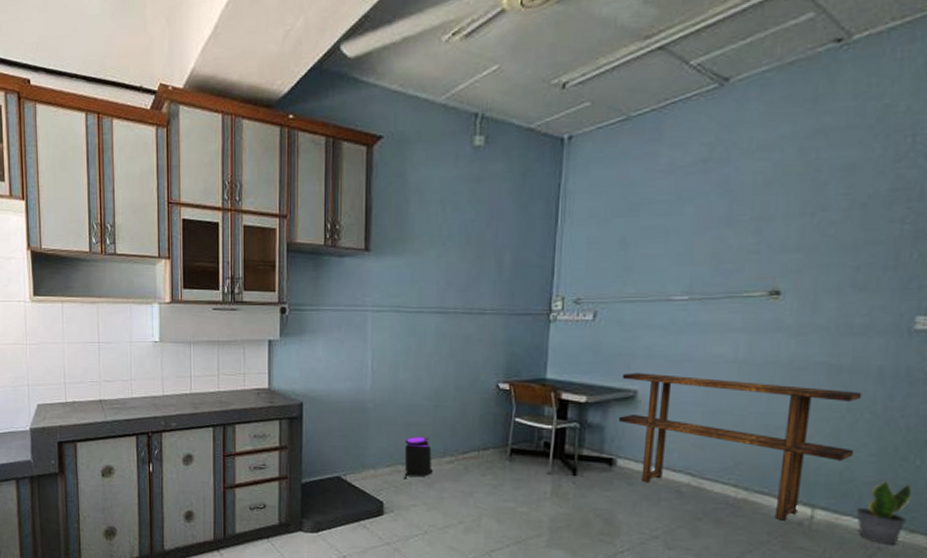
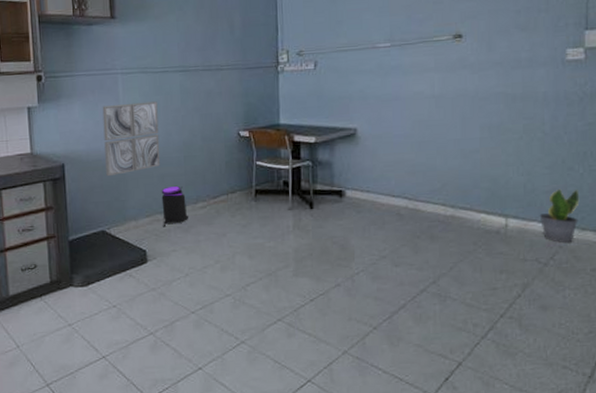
wall art: none [347,343,409,420] -> present [102,101,161,177]
console table: present [618,372,862,521] -> none [343,112,534,231]

